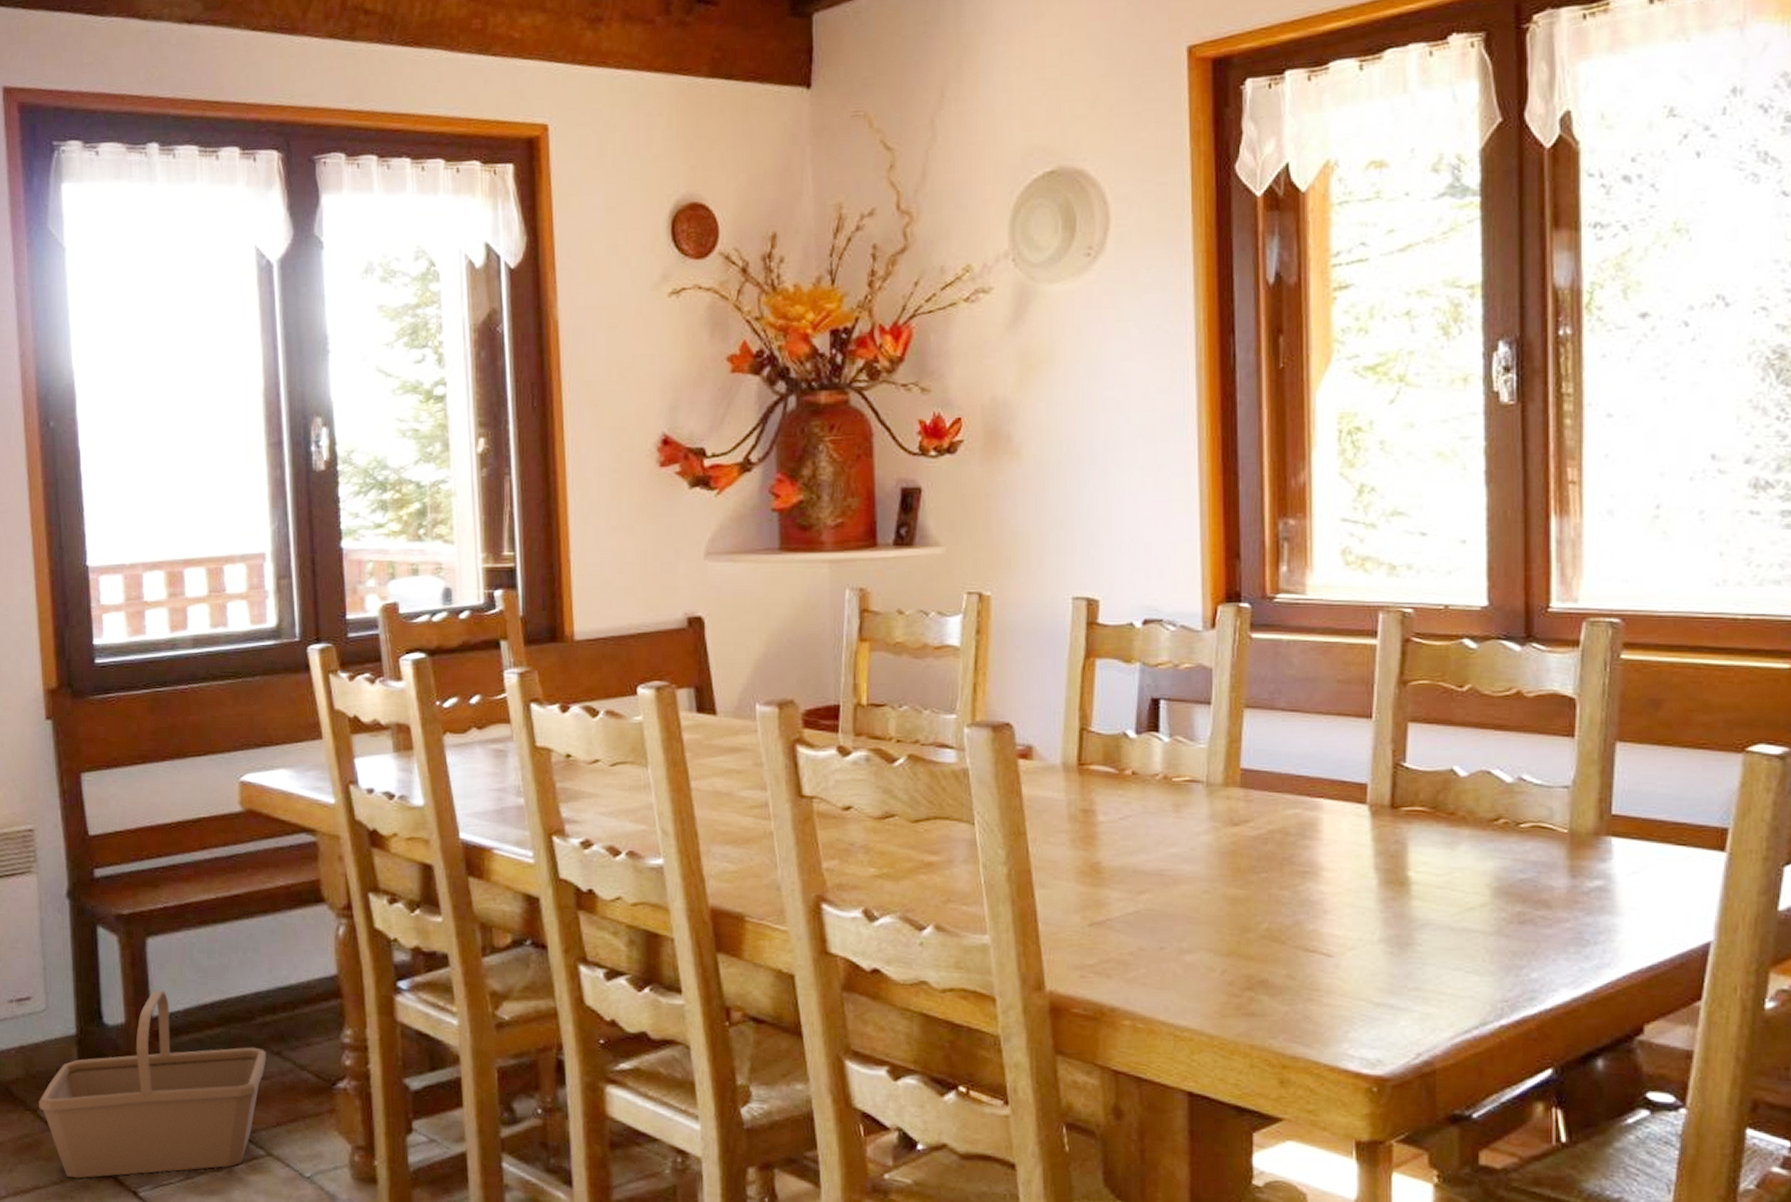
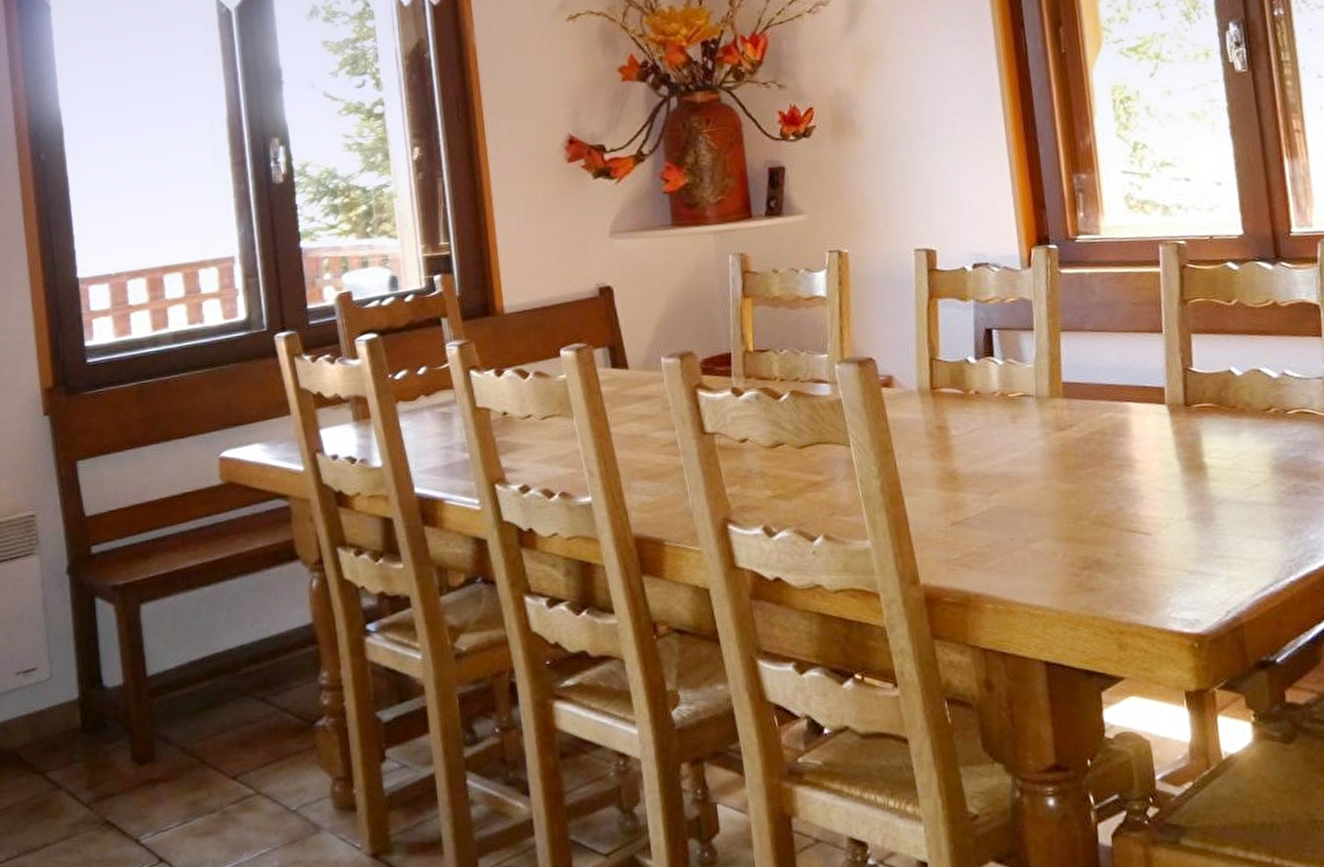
basket: present [39,991,266,1179] -> none [46,652,252,833]

